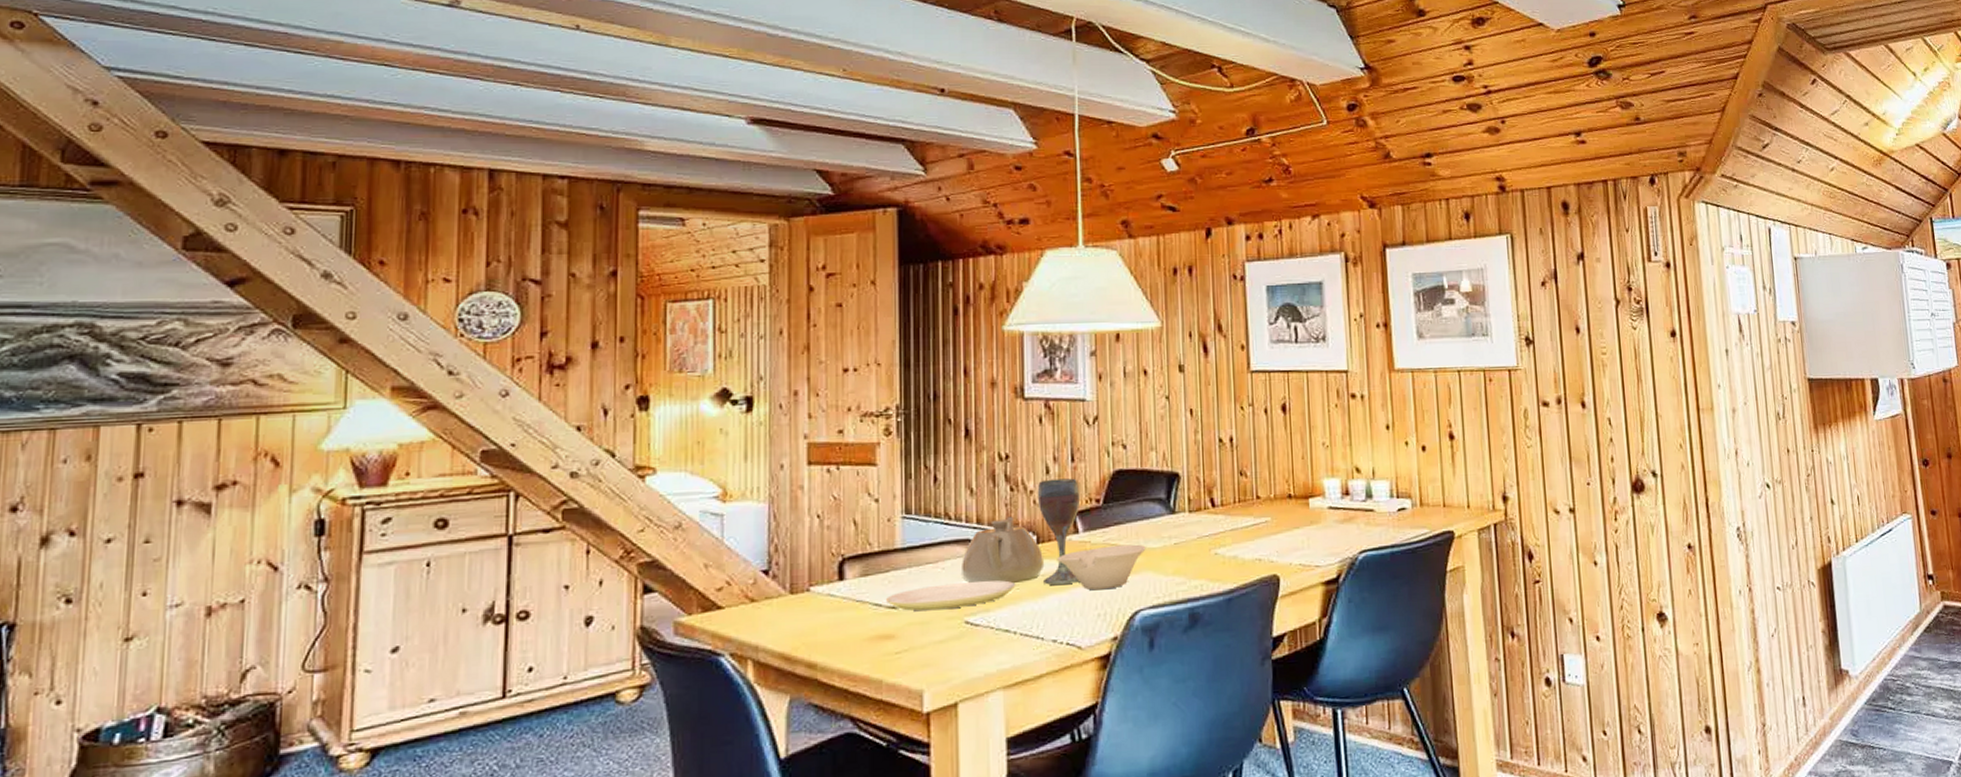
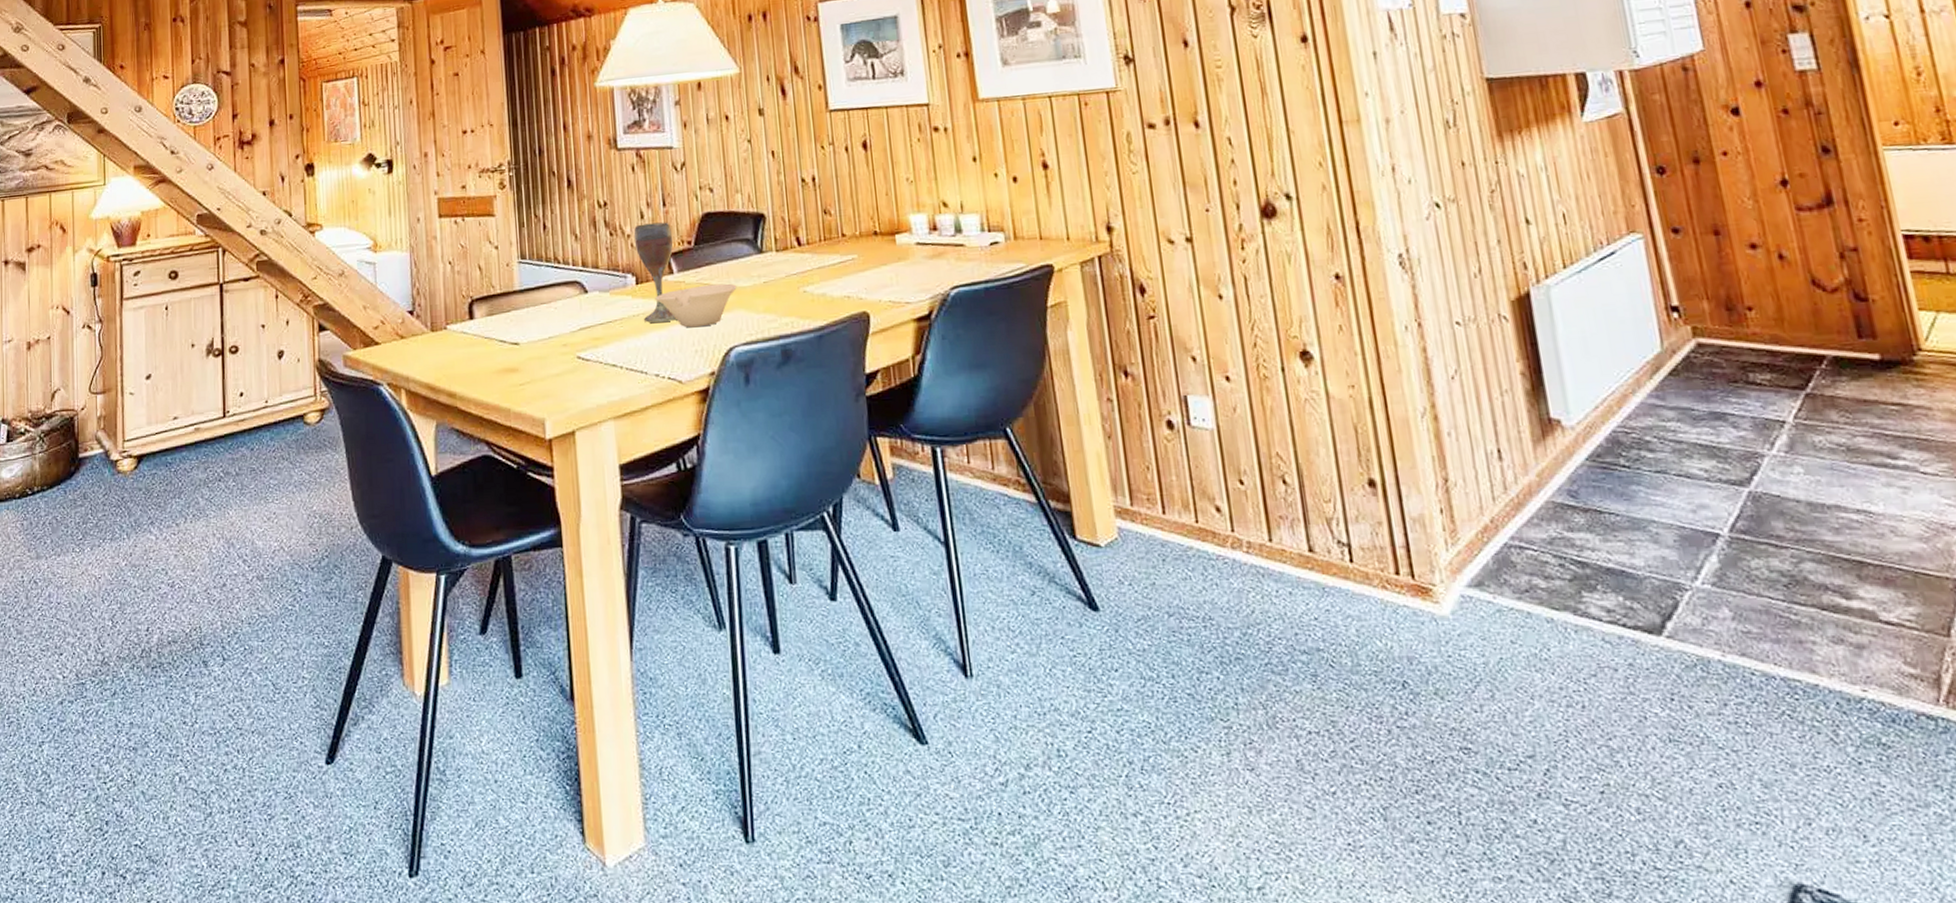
plate: present [885,580,1016,611] -> none [508,318,620,347]
teapot: present [960,516,1045,584] -> none [570,259,645,322]

